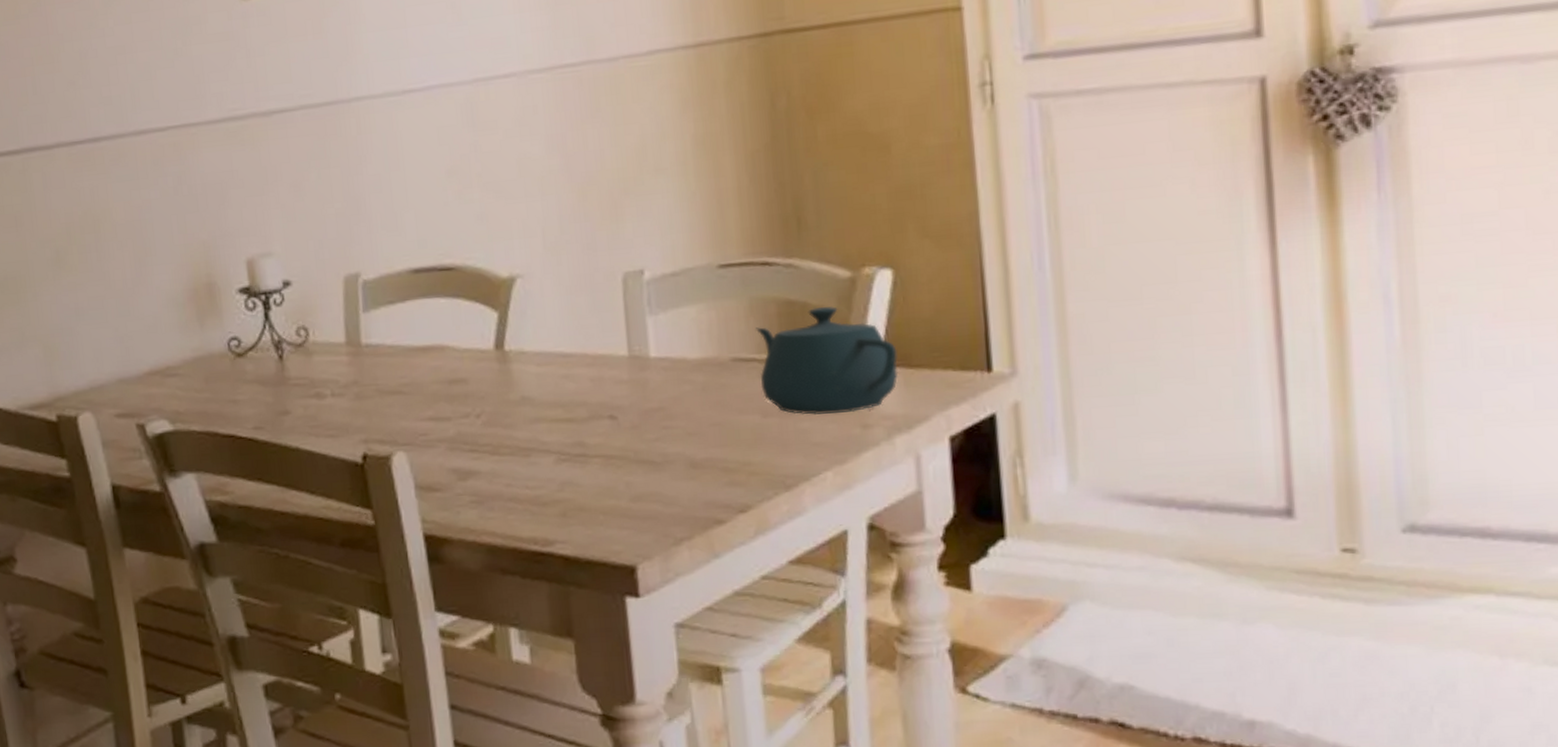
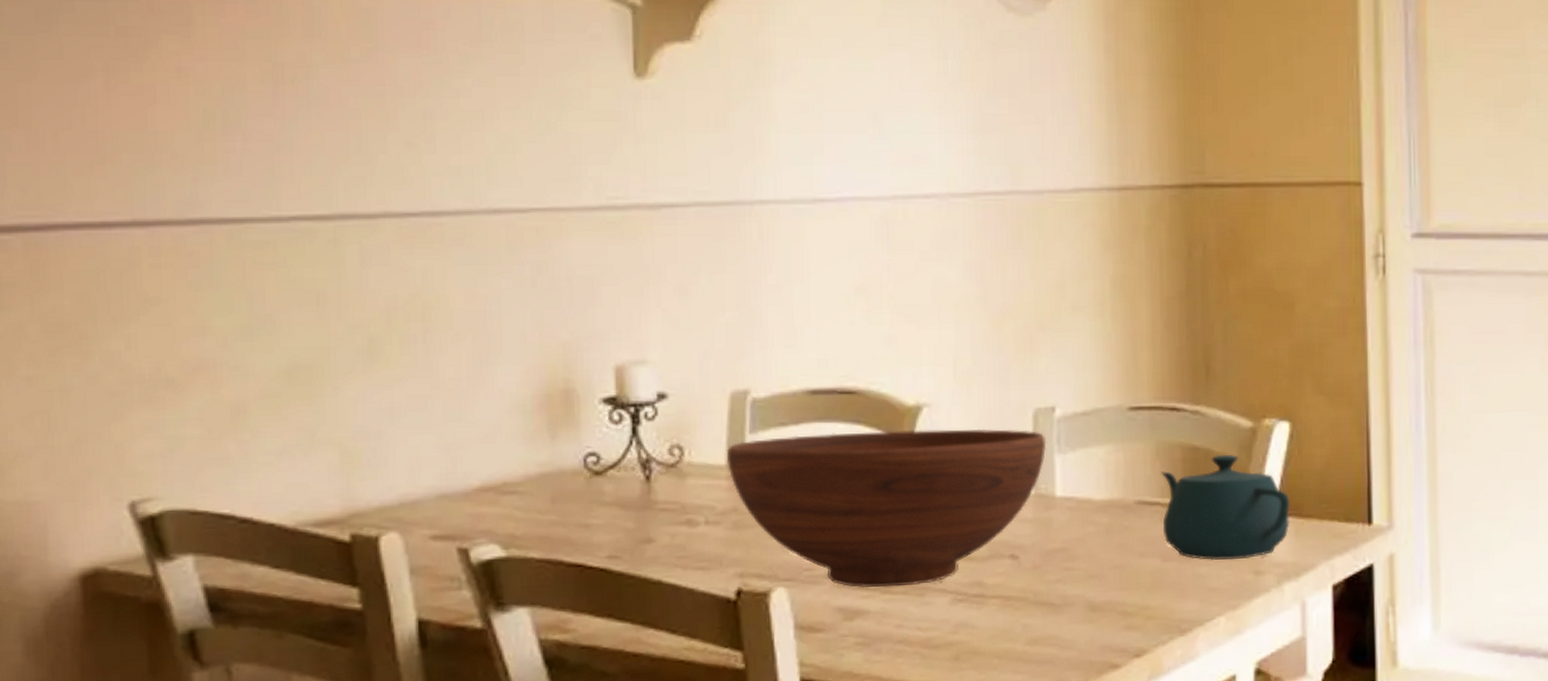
fruit bowl: none [345,294,638,450] -> present [726,428,1047,588]

